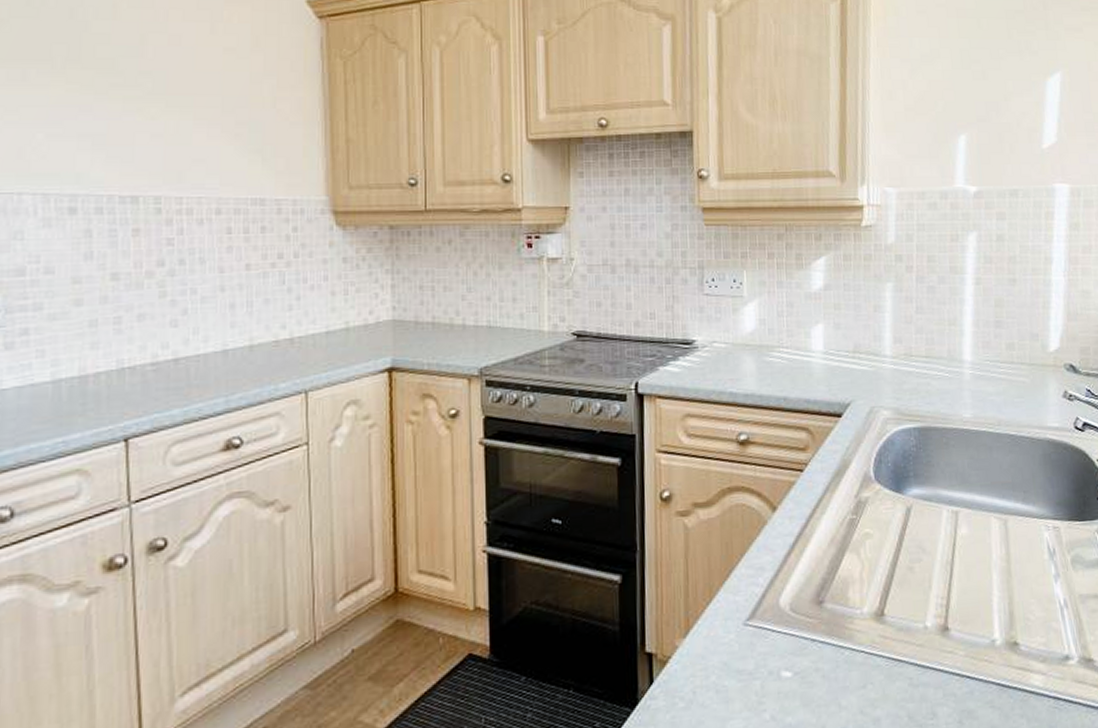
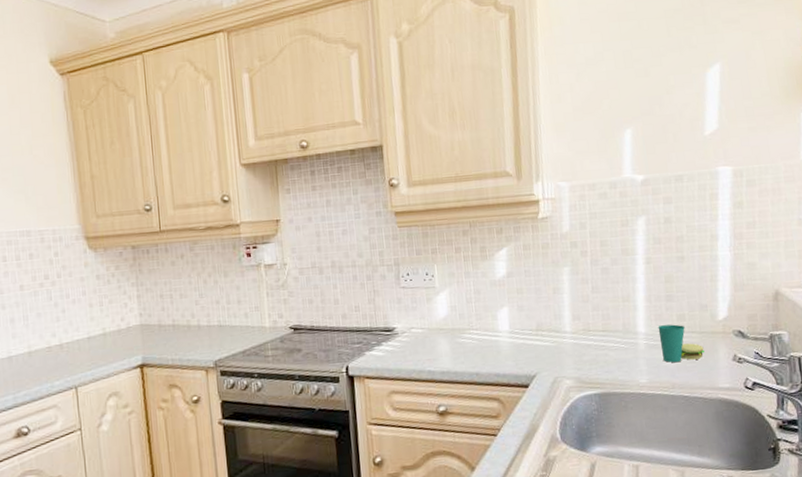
cup: none [985,354,1034,397] -> present [657,324,705,363]

